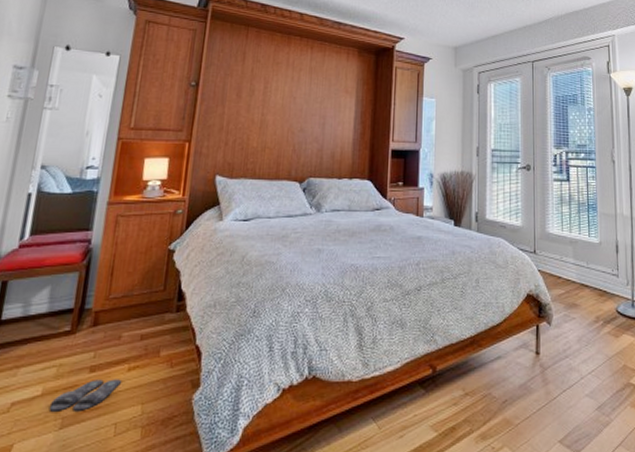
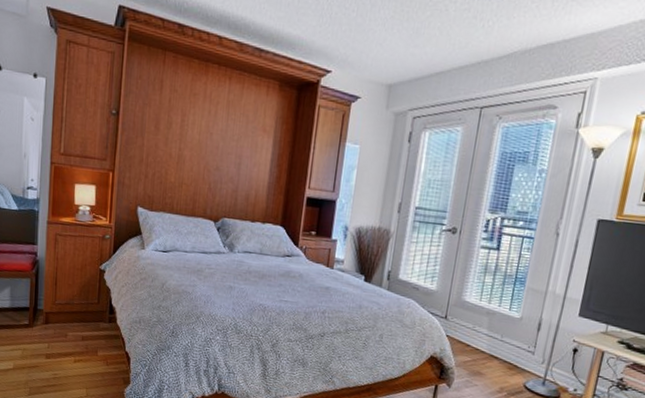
slippers: present [49,379,121,412] -> none [19,364,70,386]

